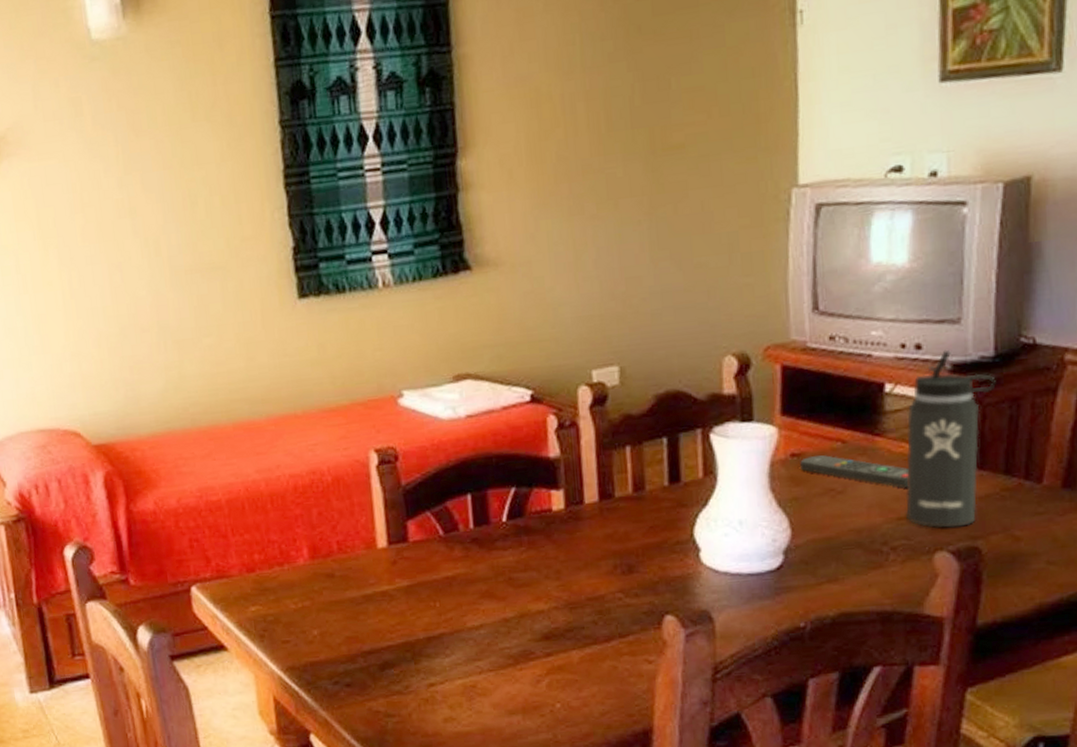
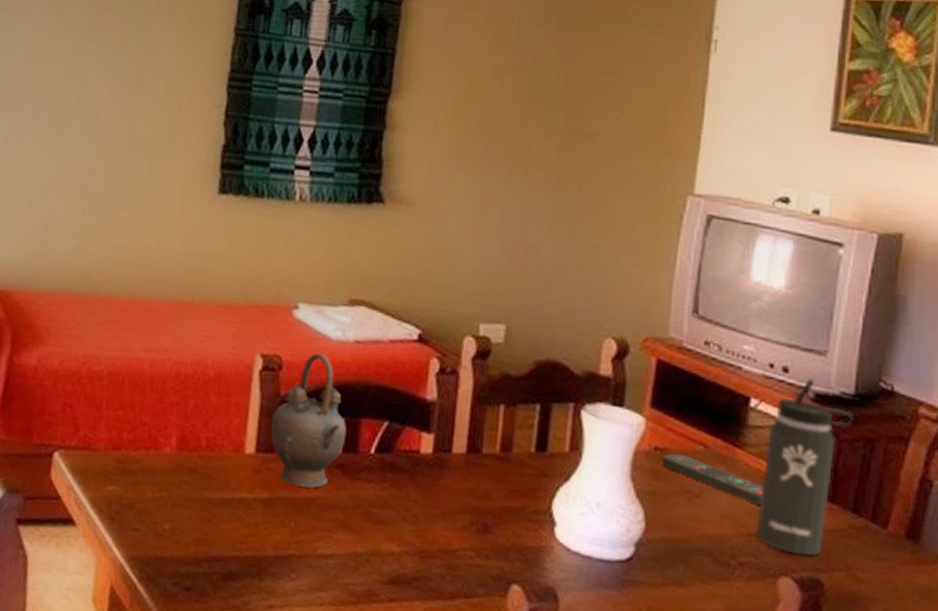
teapot: none [398,435,476,568] -> present [271,352,347,488]

